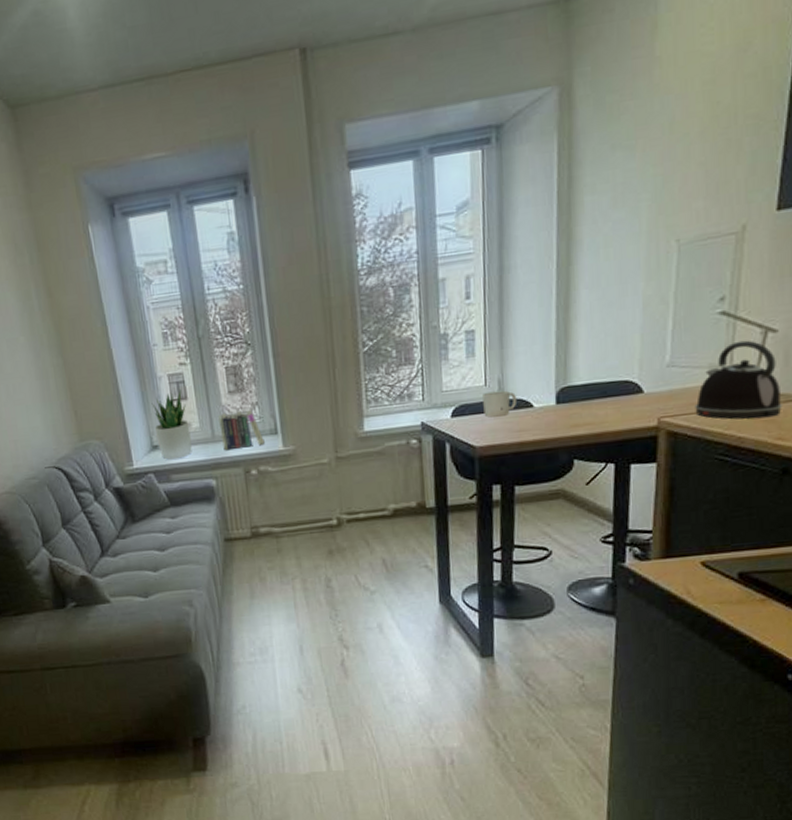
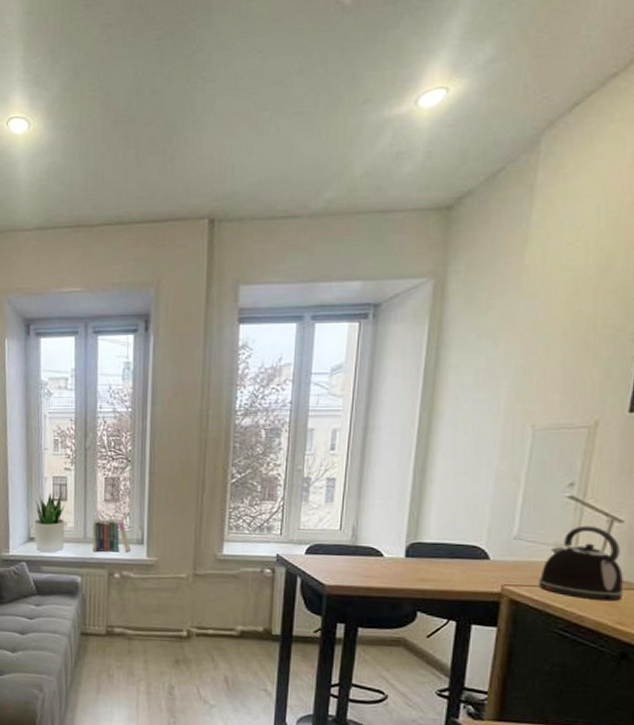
mug: present [483,390,518,418] -> none [336,536,369,562]

